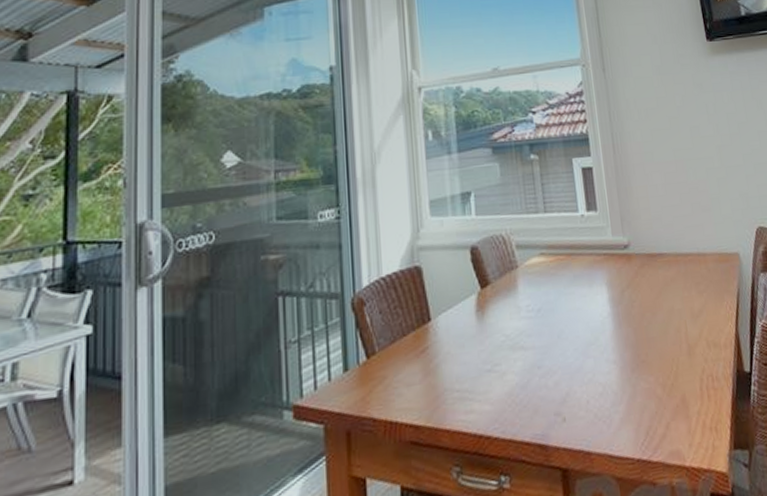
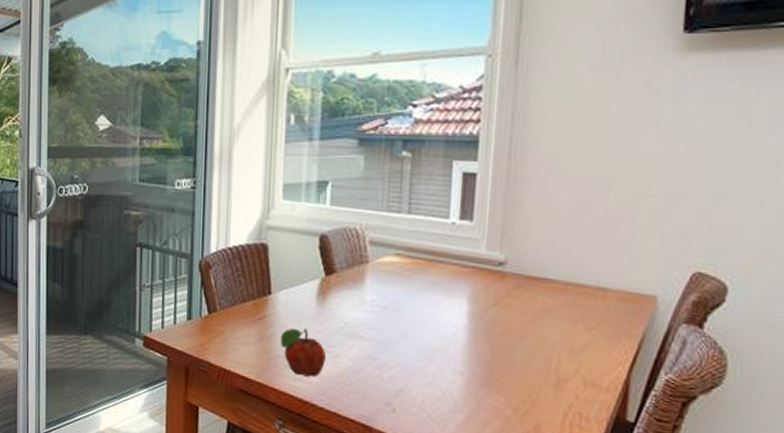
fruit: none [445,351,494,407] -> present [280,328,326,377]

